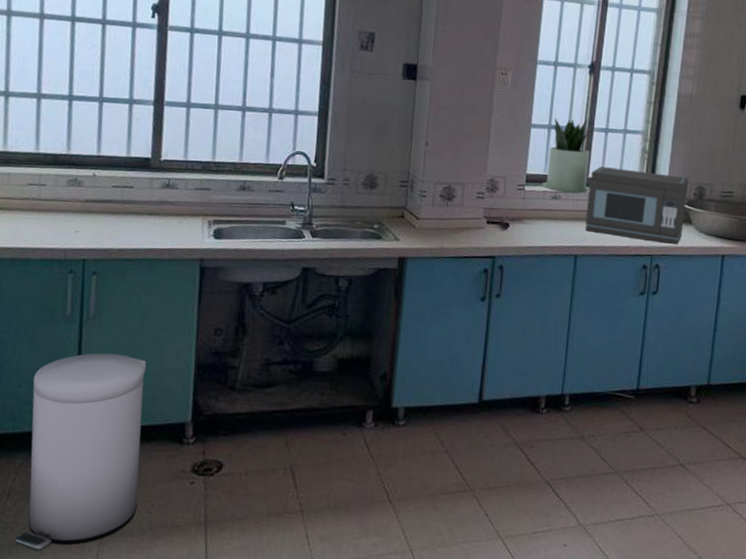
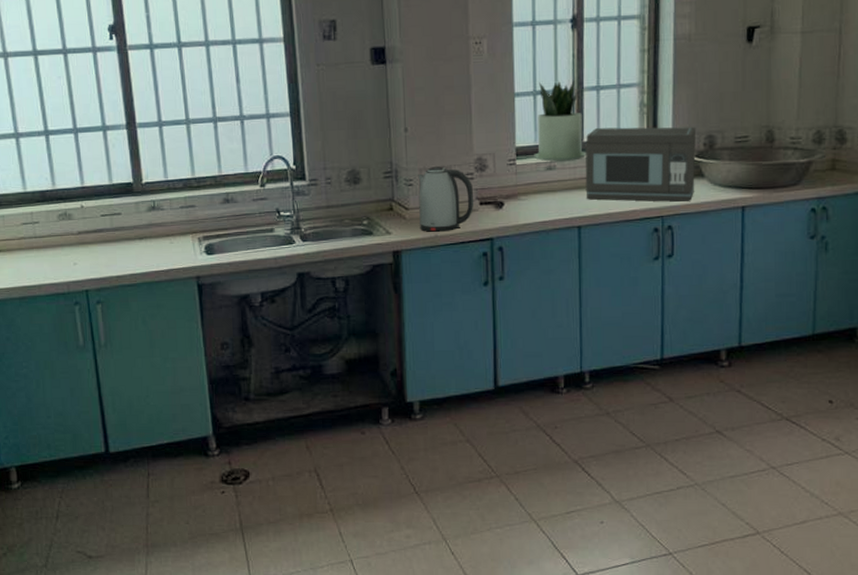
pedal bin: present [15,352,147,551] -> none [60,377,176,566]
kettle: none [428,182,483,246] -> present [418,166,474,233]

